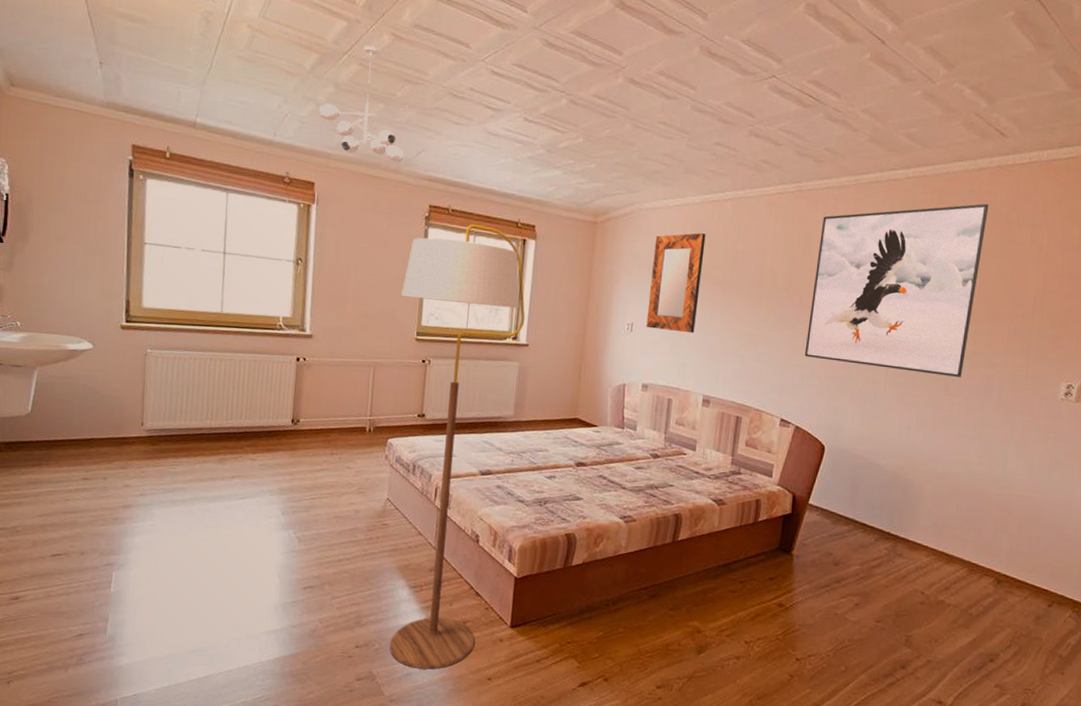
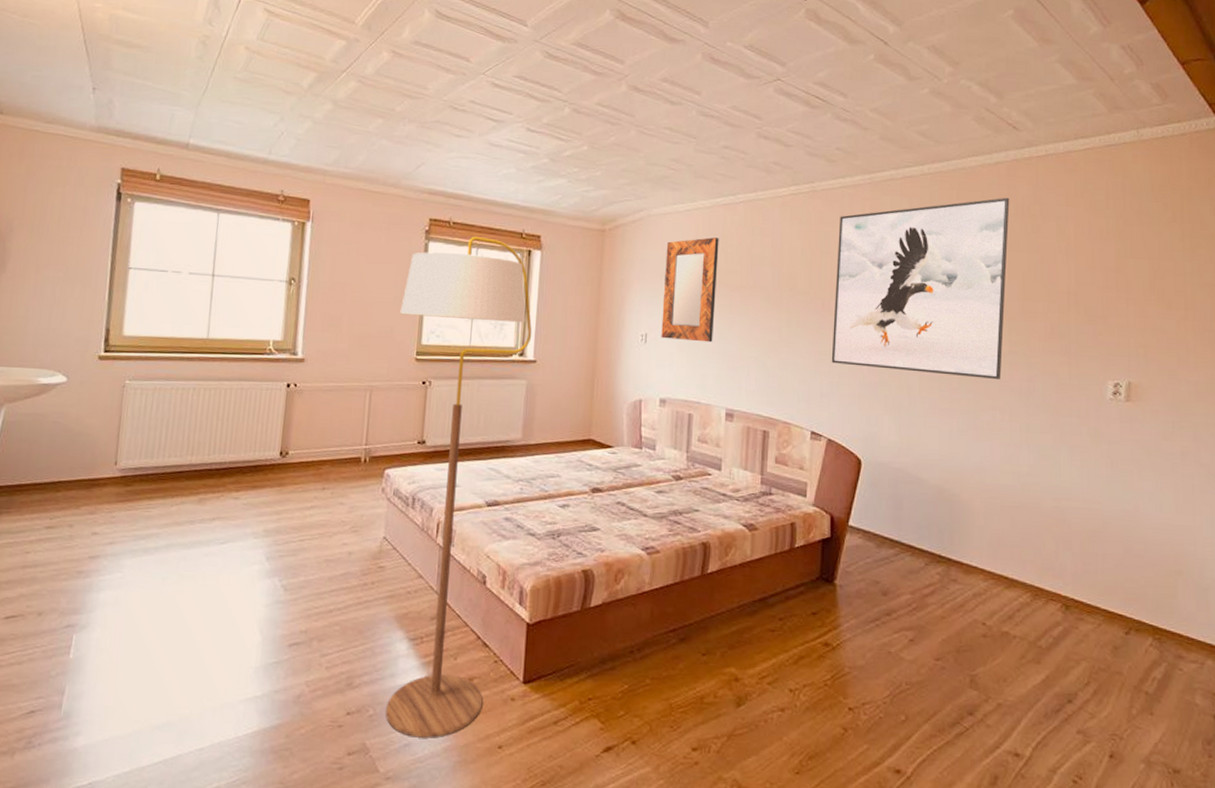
ceiling light fixture: present [319,46,405,163] -> none [316,63,404,177]

